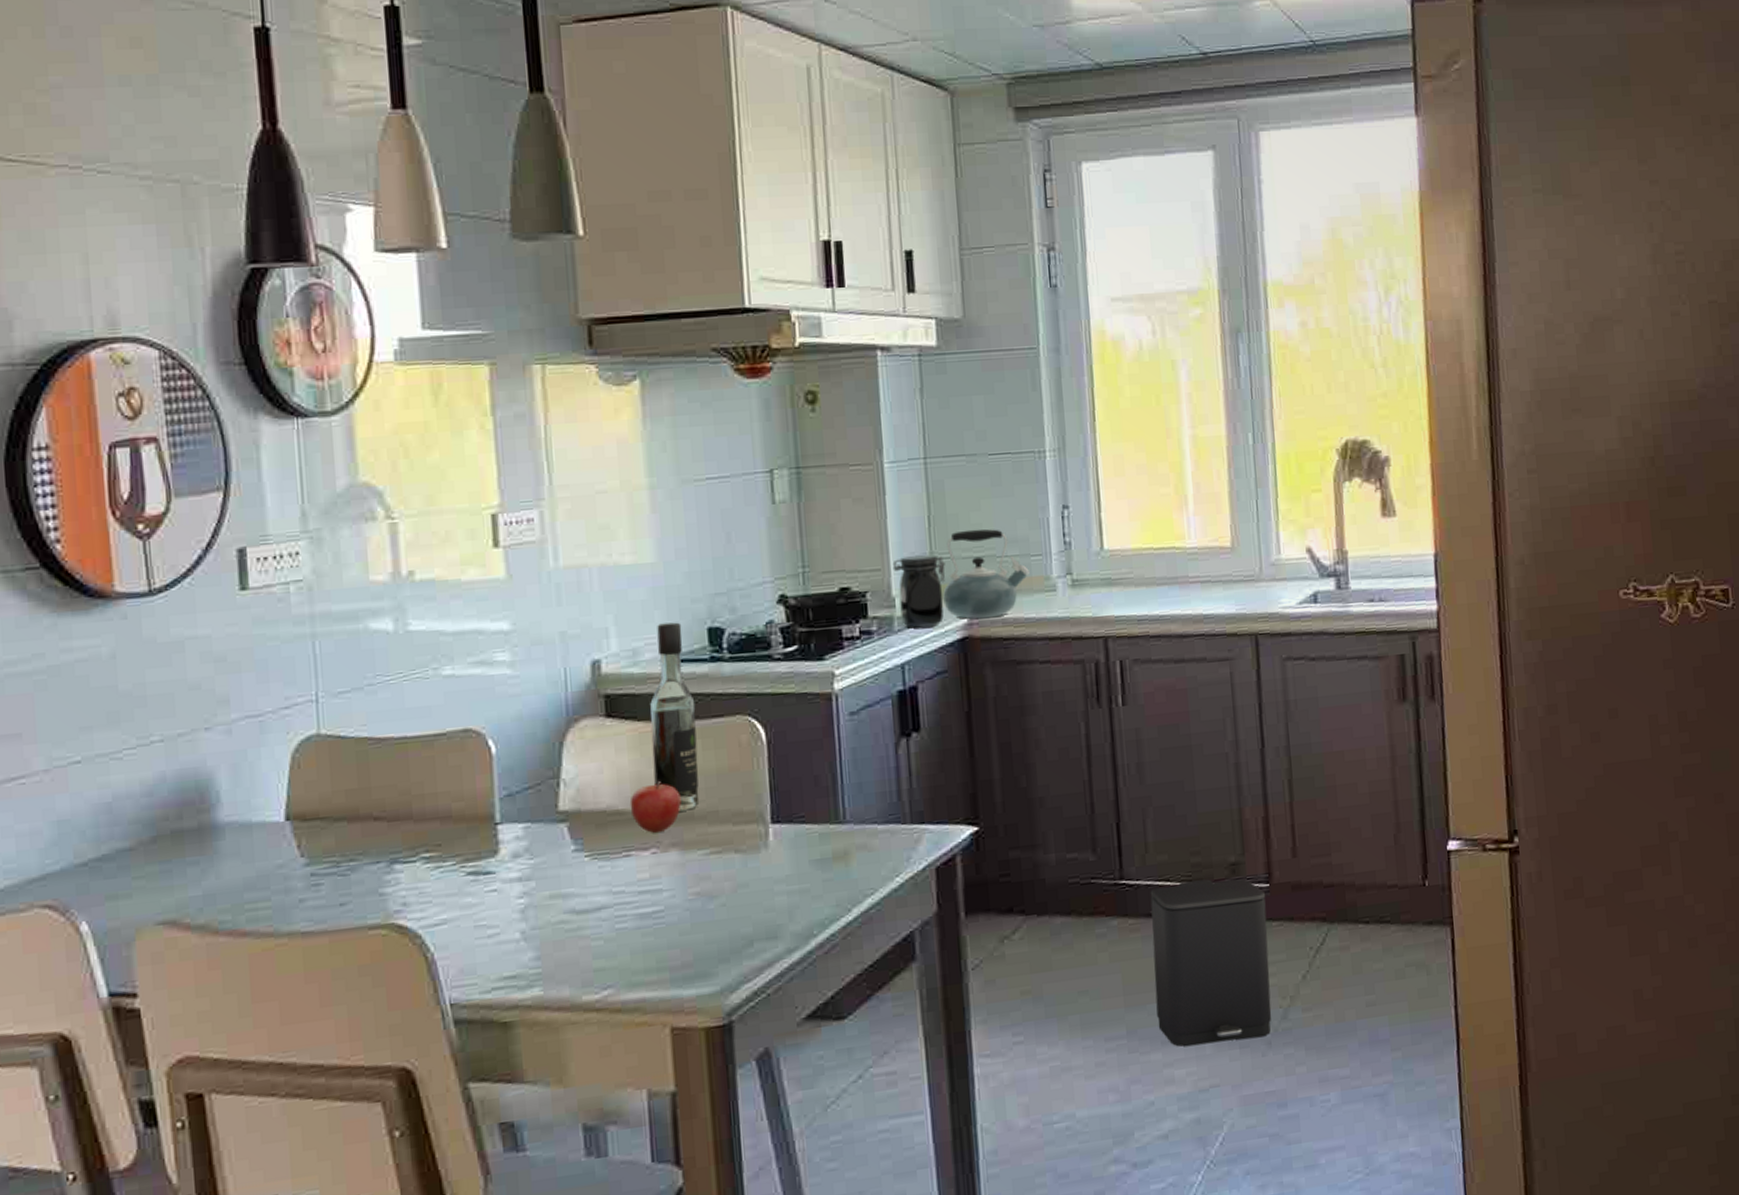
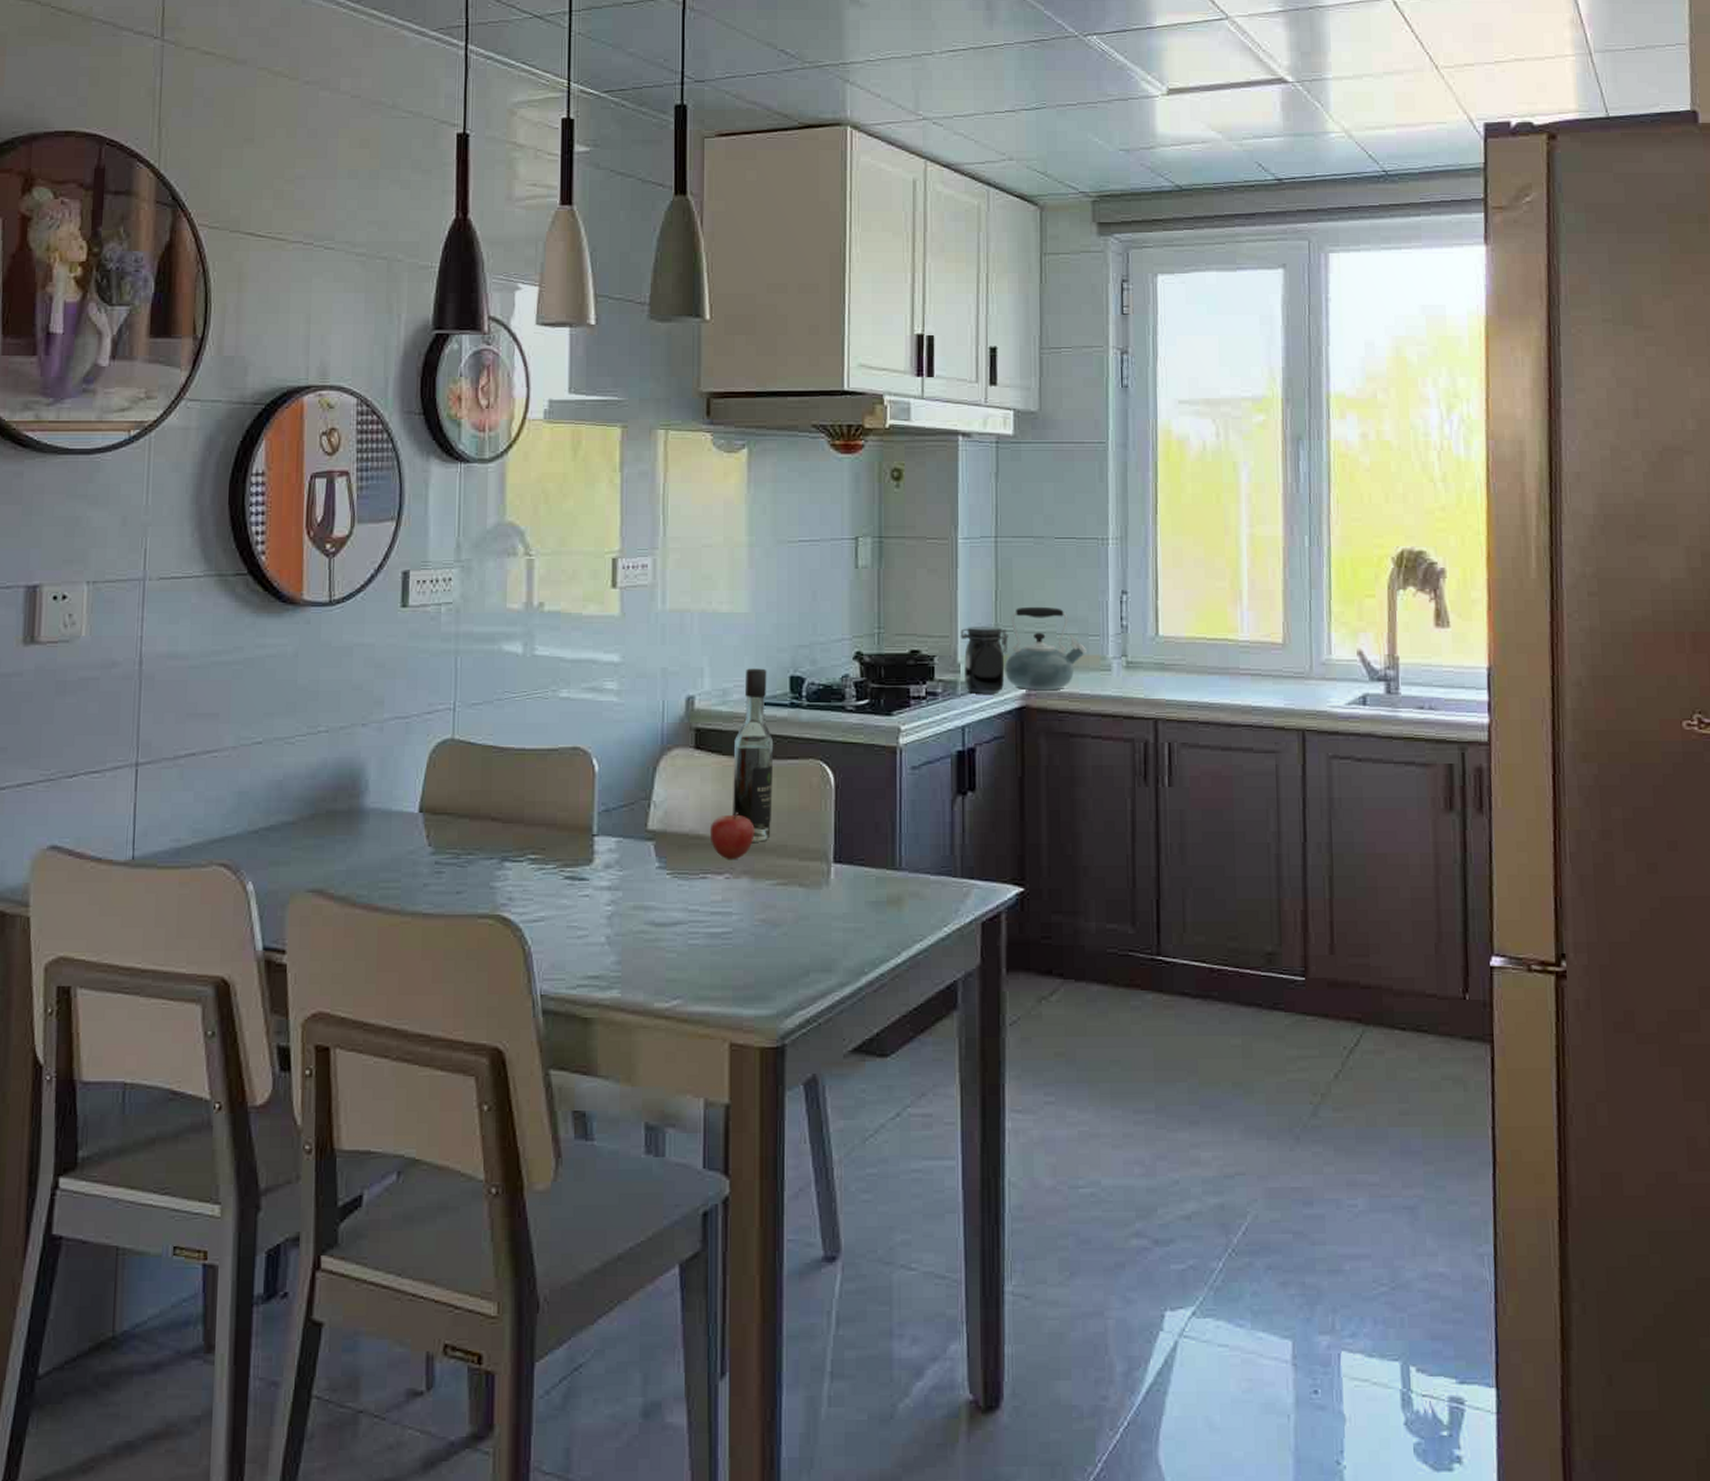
pedal bin: present [1150,878,1272,1047] -> none [1185,965,1302,1130]

